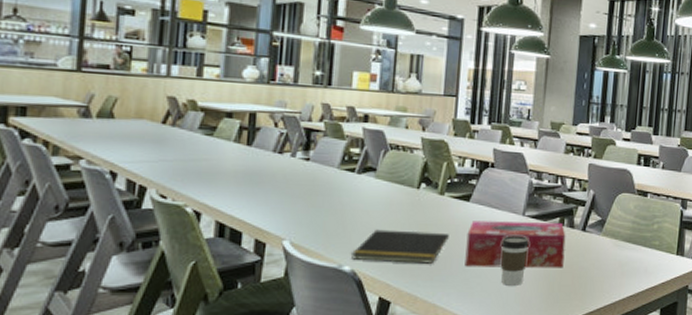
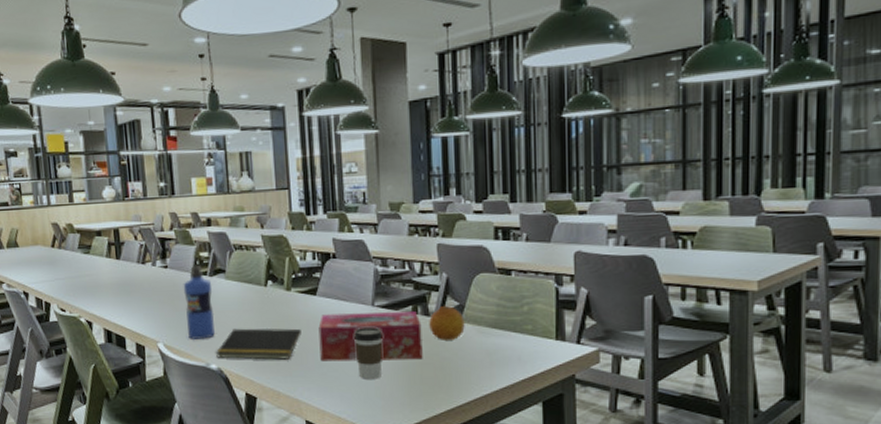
water bottle: none [322,160,359,239] -> present [183,264,215,339]
fruit: none [572,219,604,251] -> present [429,305,465,340]

